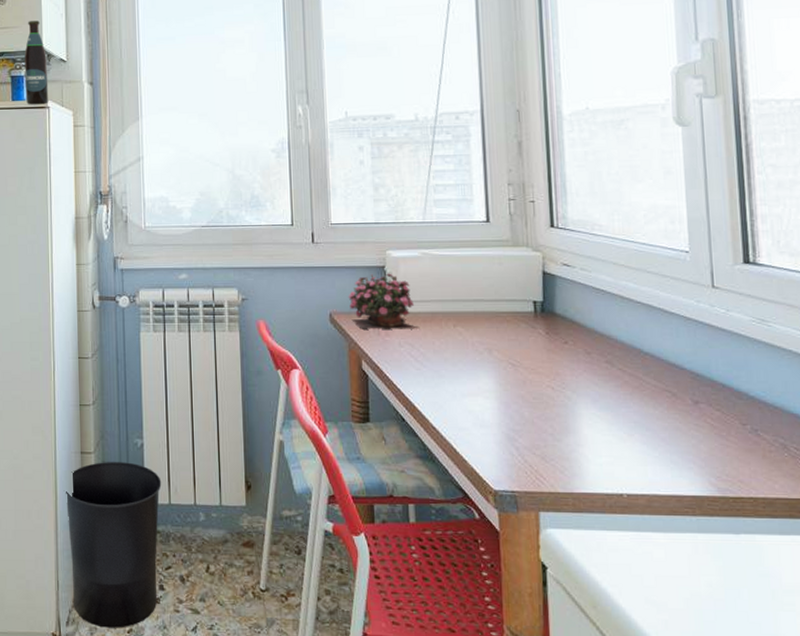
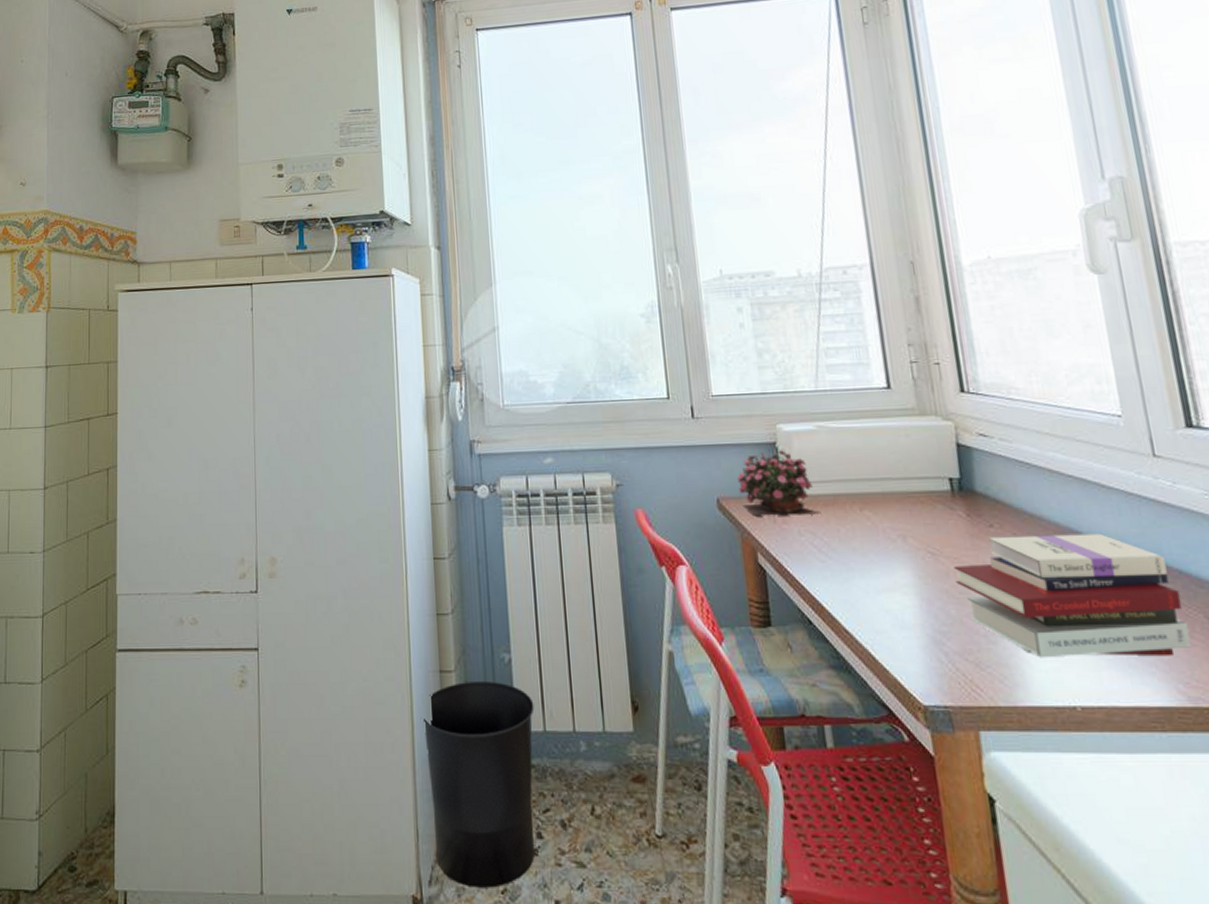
bottle: present [24,20,49,105] -> none [365,182,393,274]
books: none [530,351,726,455] -> present [953,533,1192,658]

